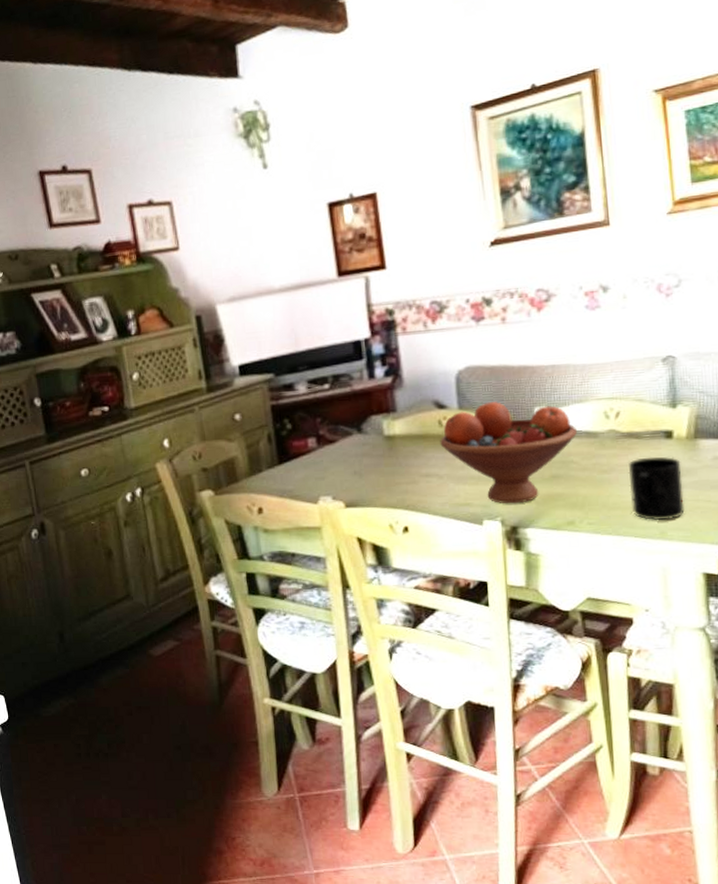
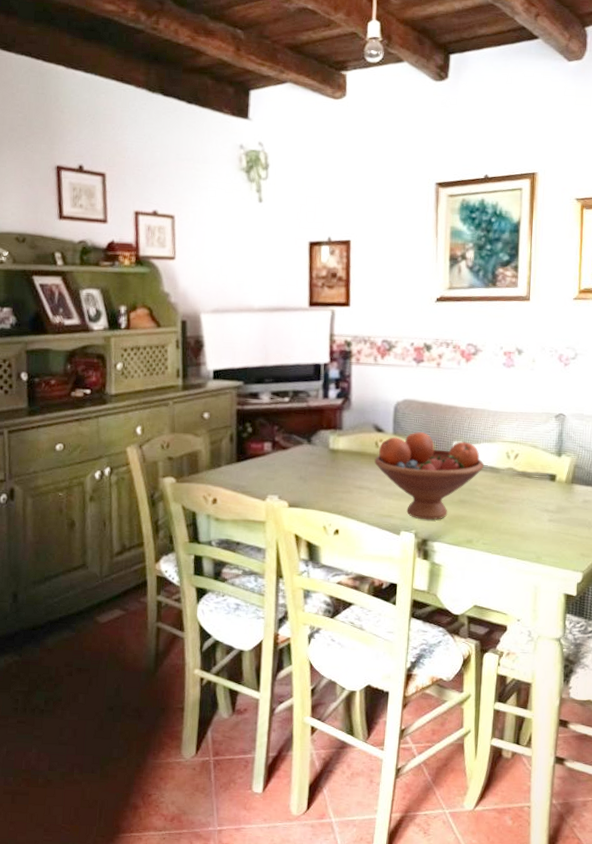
mug: present [628,456,685,521] -> none [518,494,559,548]

